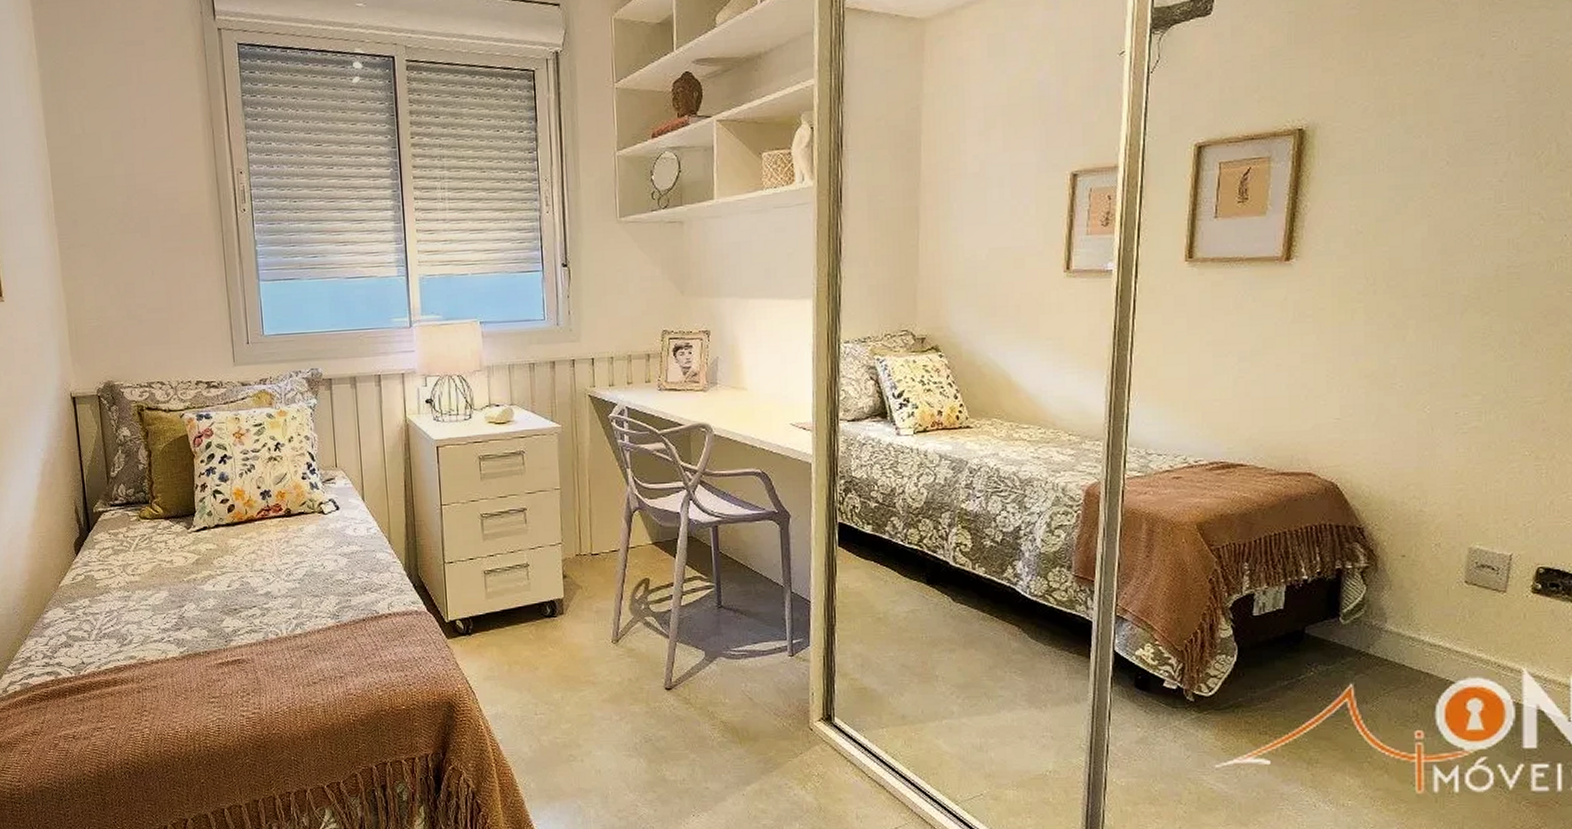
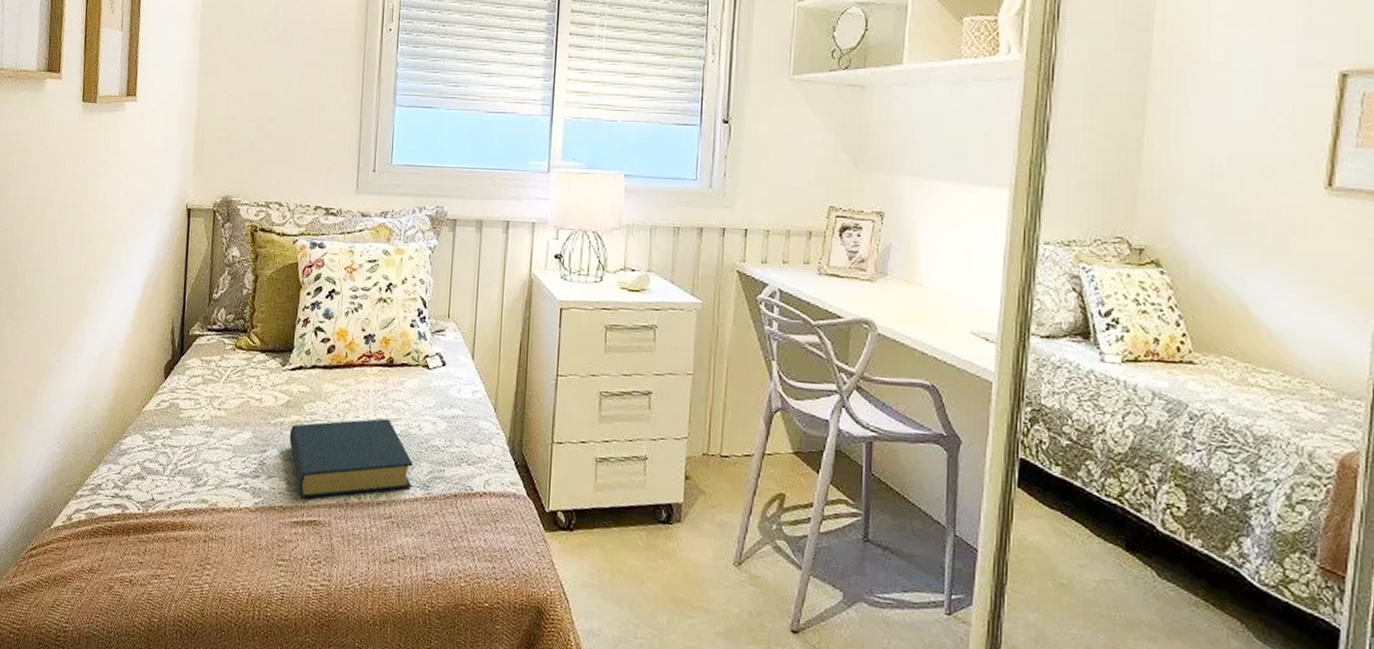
hardback book: none [203,563,324,642] -> present [289,418,414,499]

